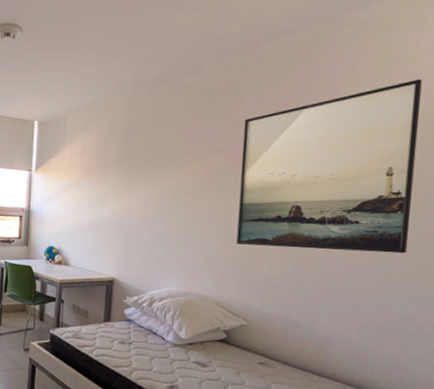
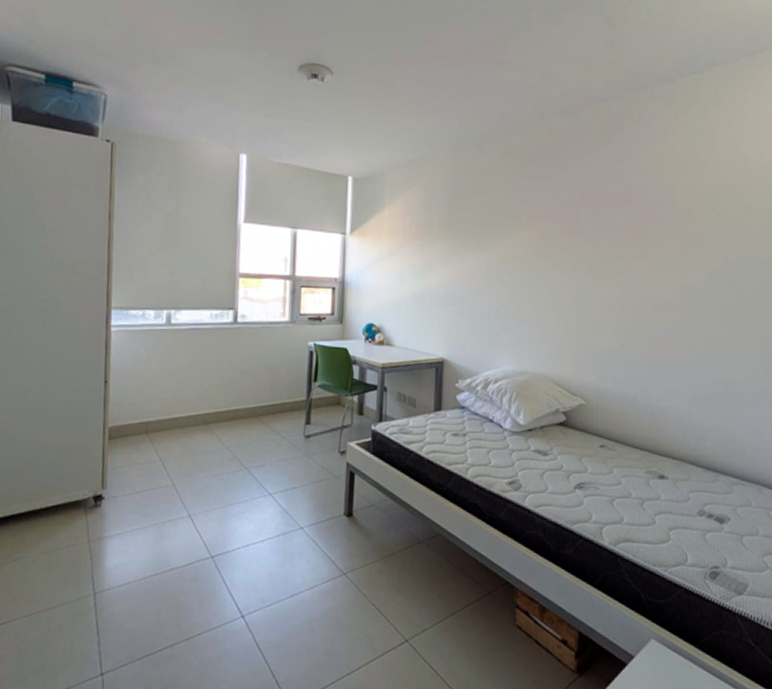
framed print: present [236,79,422,254] -> none [569,152,725,322]

